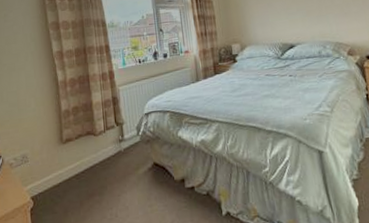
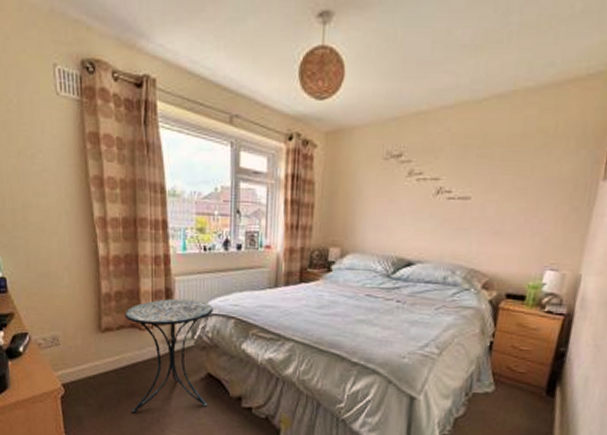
side table: none [81,102,157,212] -> present [124,298,213,413]

